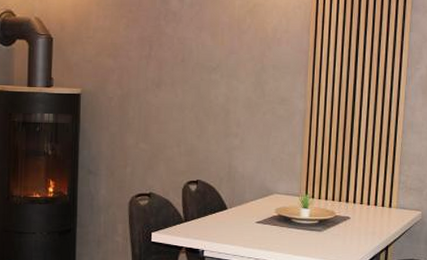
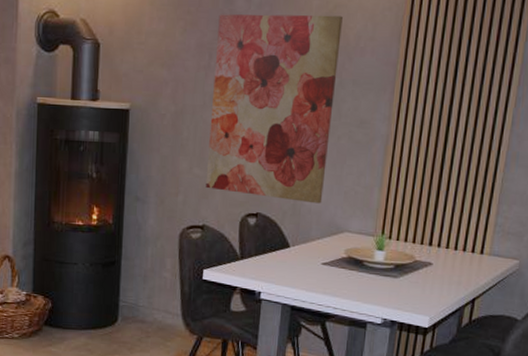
wall art: none [151,12,261,170] -> present [205,14,343,204]

